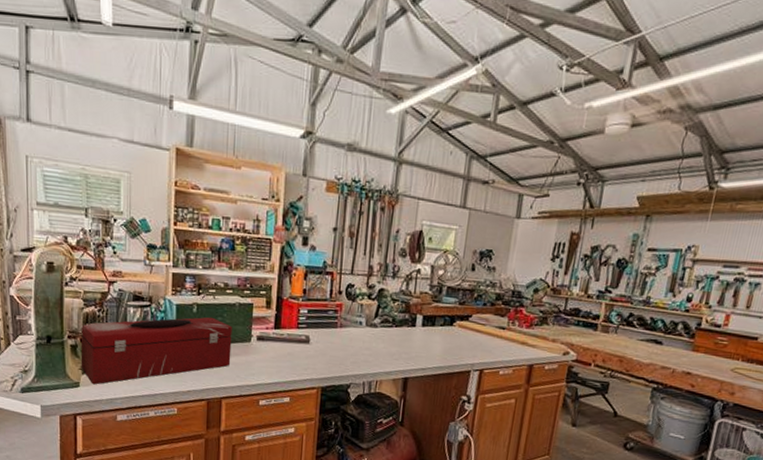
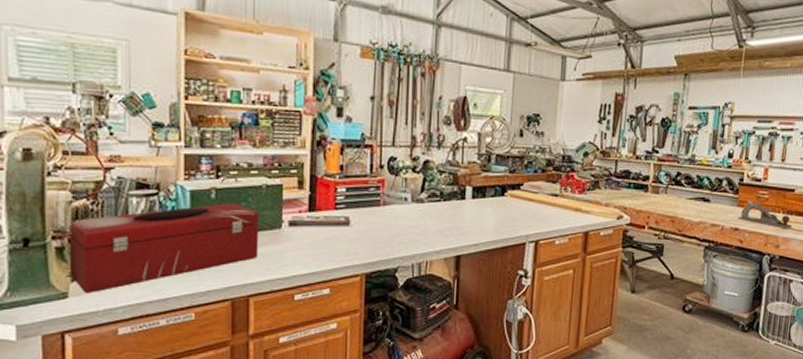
hand plane: none [691,345,752,378] -> present [738,200,792,230]

